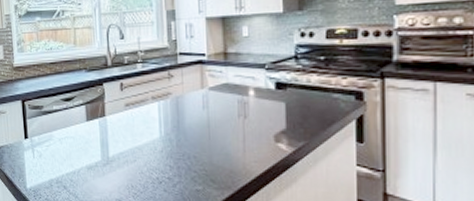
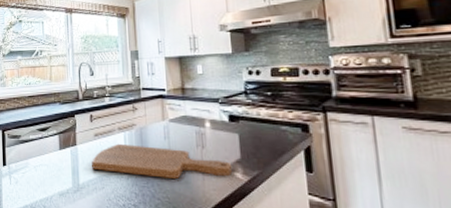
cutting board: none [122,113,277,150] -> present [92,143,233,179]

